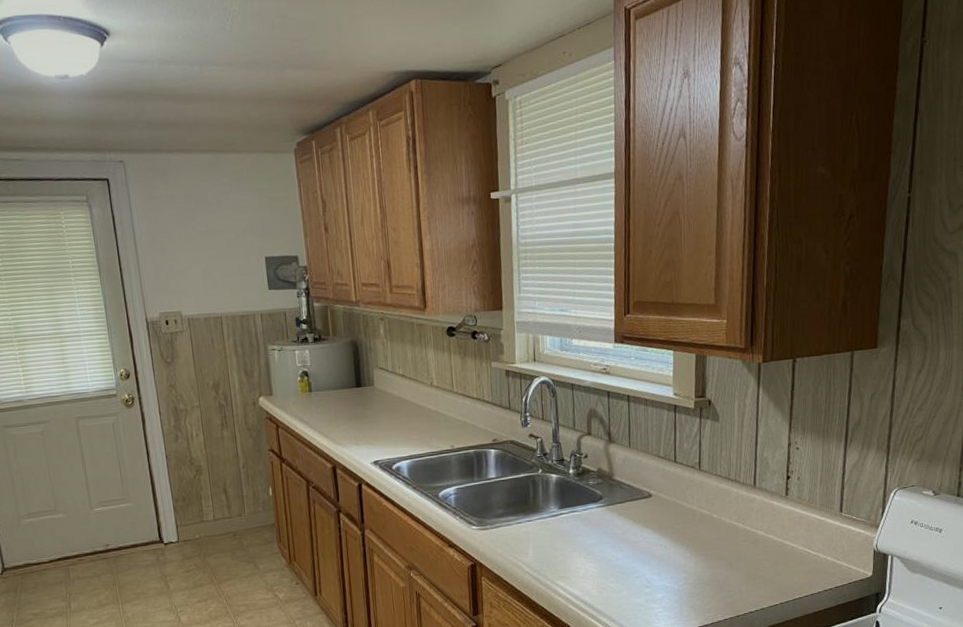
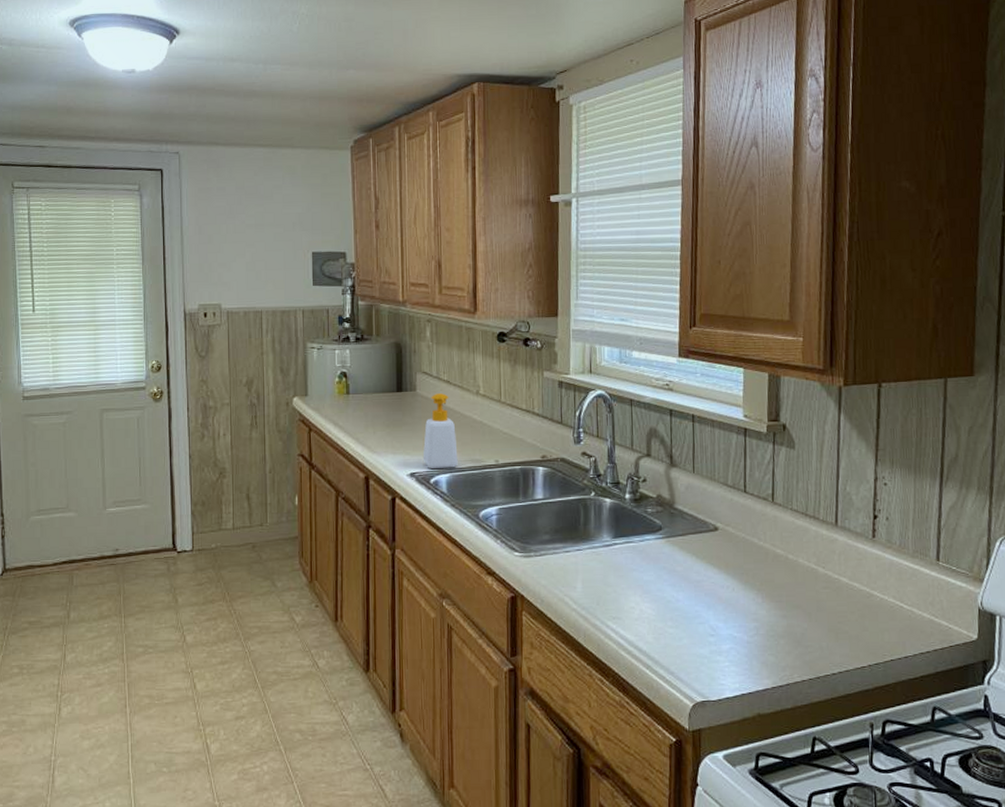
soap bottle: none [384,387,417,456] -> present [422,393,458,468]

